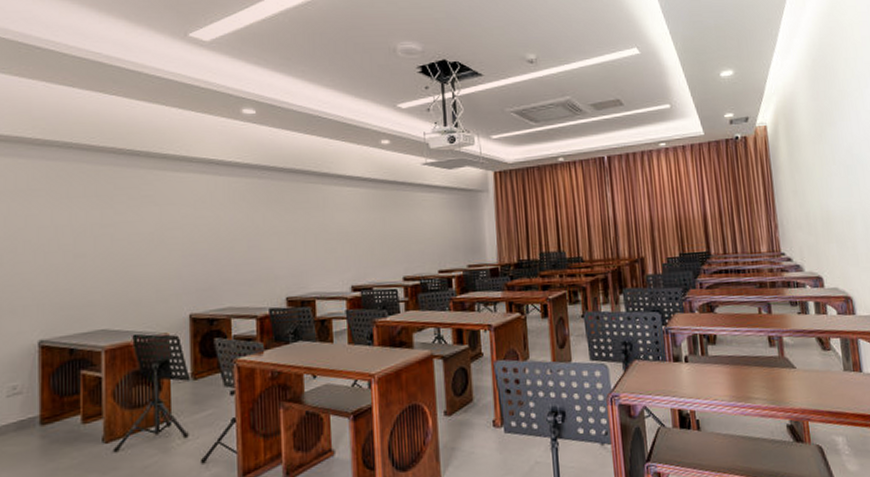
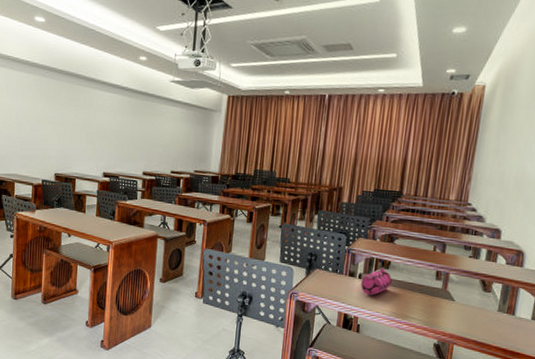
pencil case: none [689,344,723,381] -> present [361,267,392,296]

